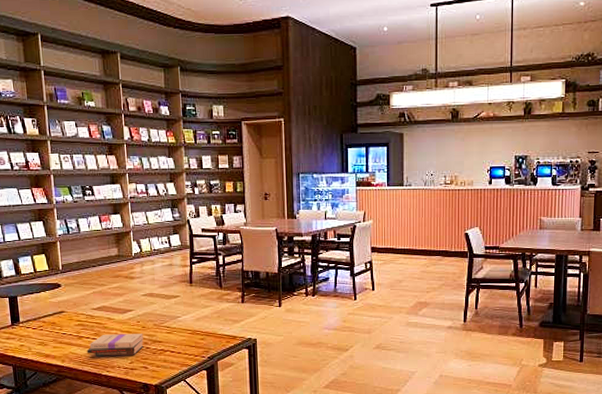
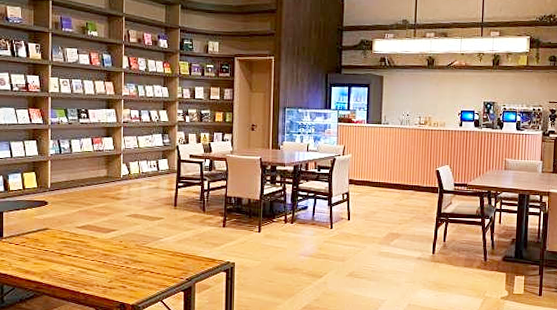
books: present [87,334,144,357] -> none [67,252,124,275]

